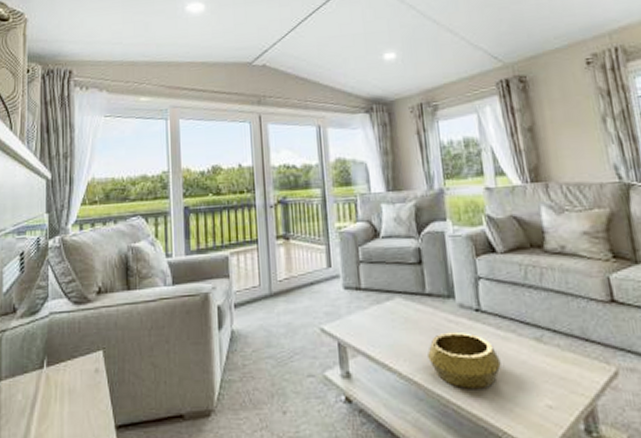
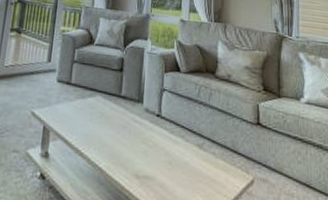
decorative bowl: present [428,331,501,389] -> none [113,130,169,181]

